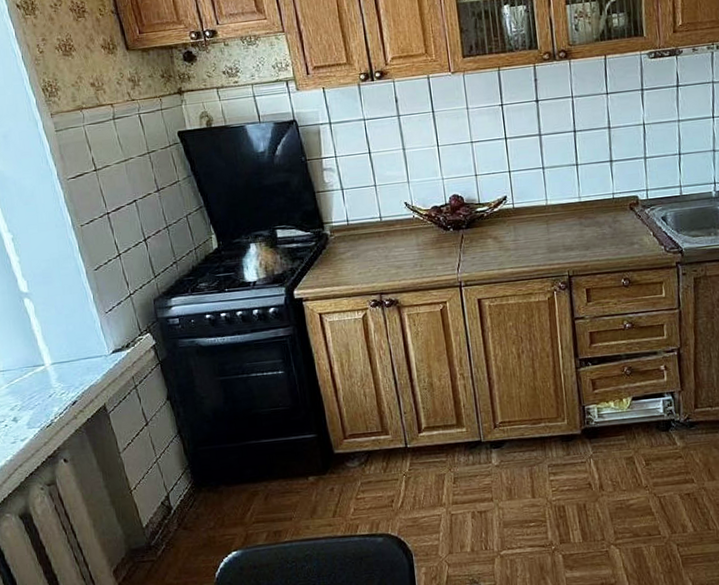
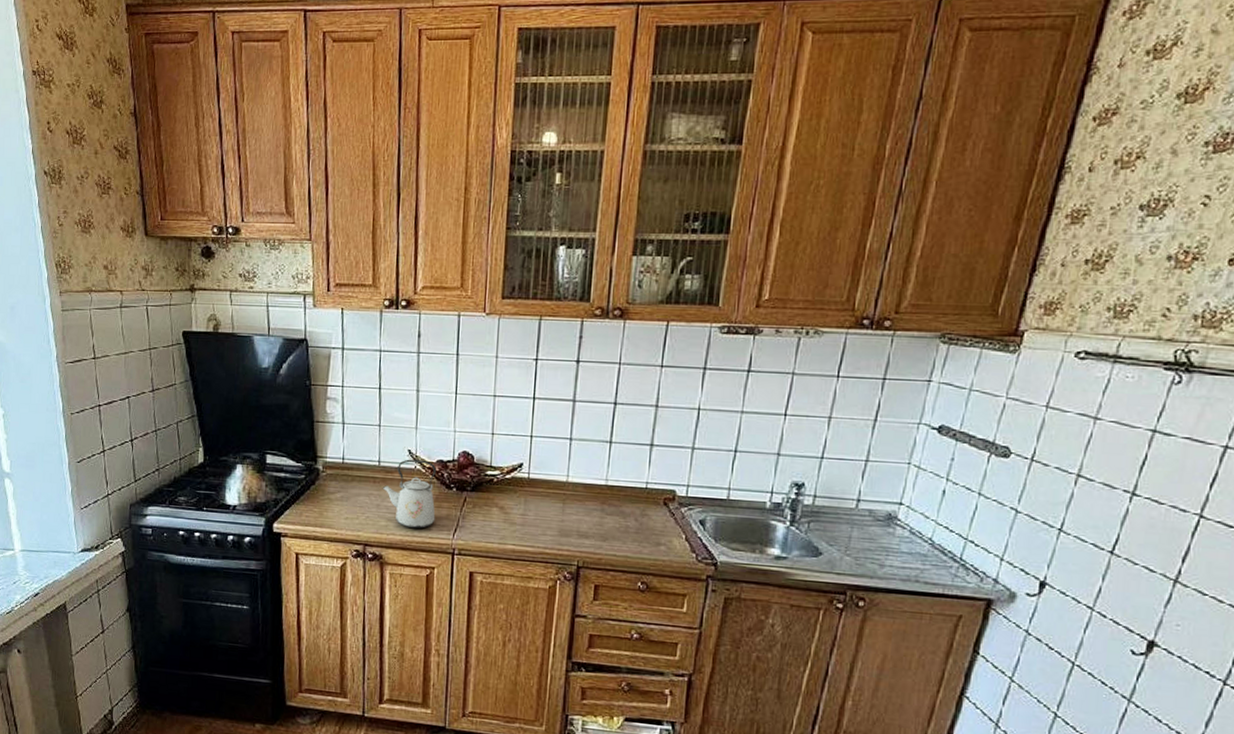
kettle: none [387,208,440,272] -> present [382,459,436,529]

